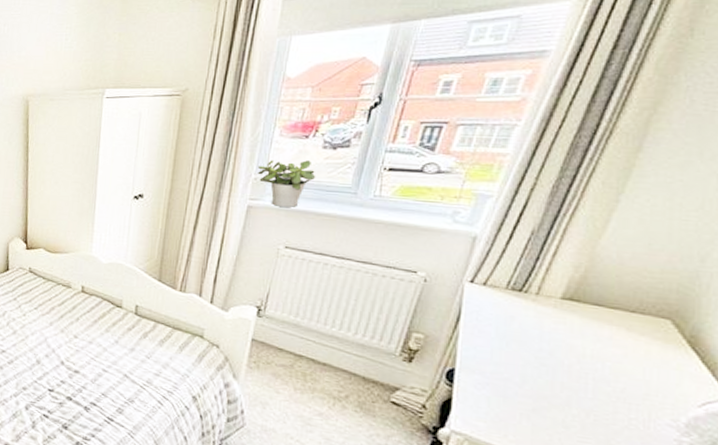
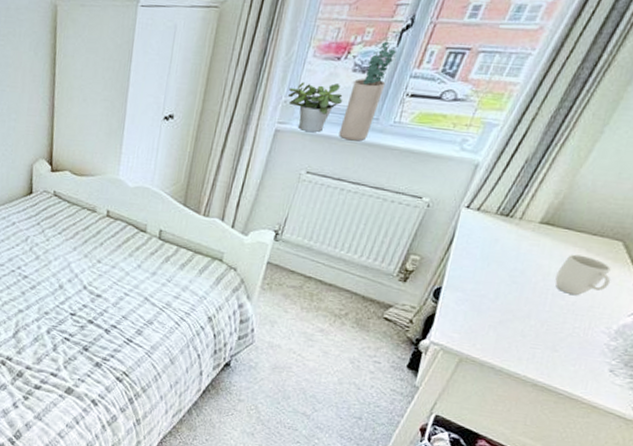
vase: none [315,115,367,216] -> present [339,37,396,141]
mug: none [594,333,666,382] -> present [554,254,611,296]

